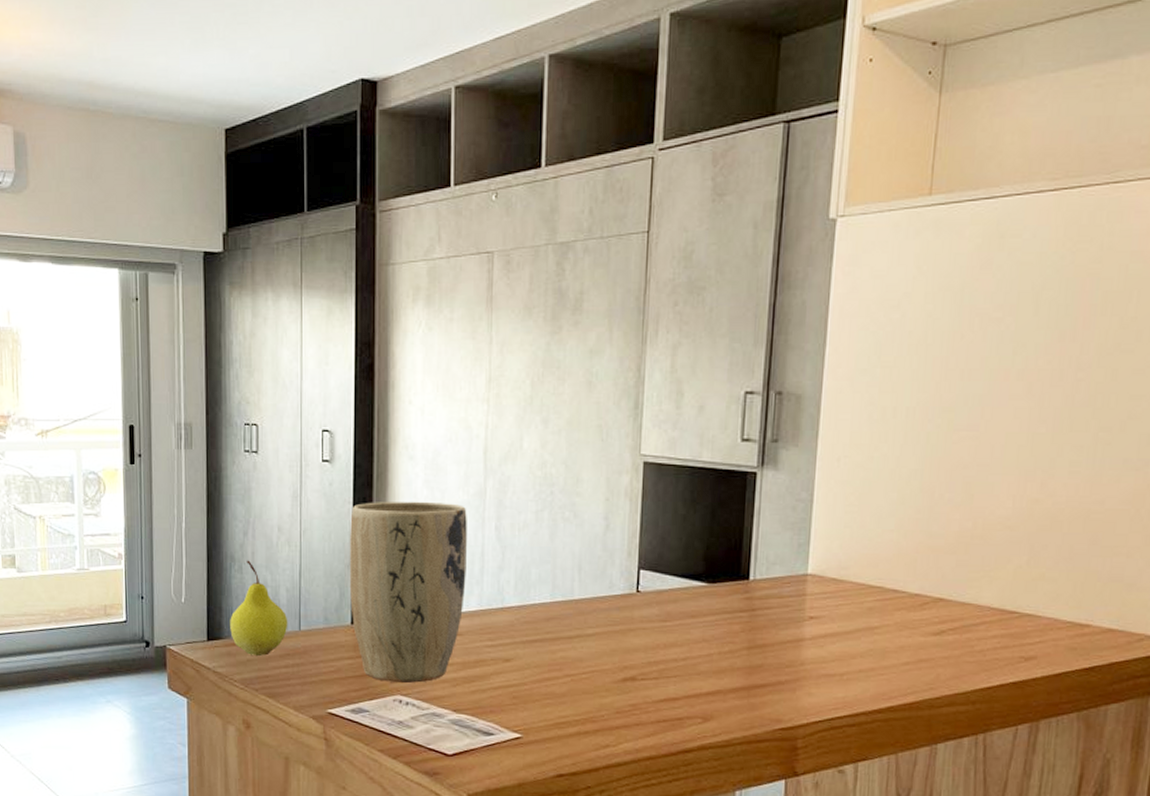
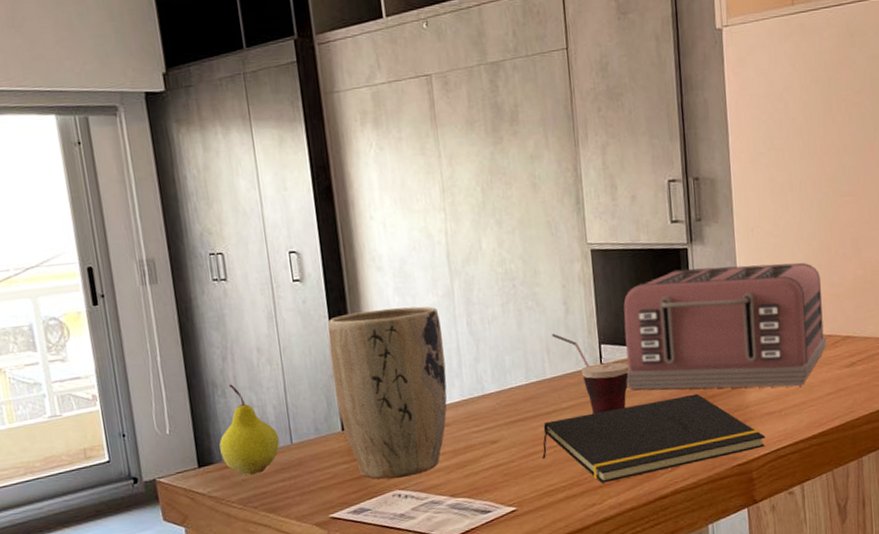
notepad: none [557,640,819,724] -> present [542,393,765,483]
cup: none [586,550,670,647] -> present [552,333,630,414]
toaster: none [663,495,917,650] -> present [623,262,827,391]

